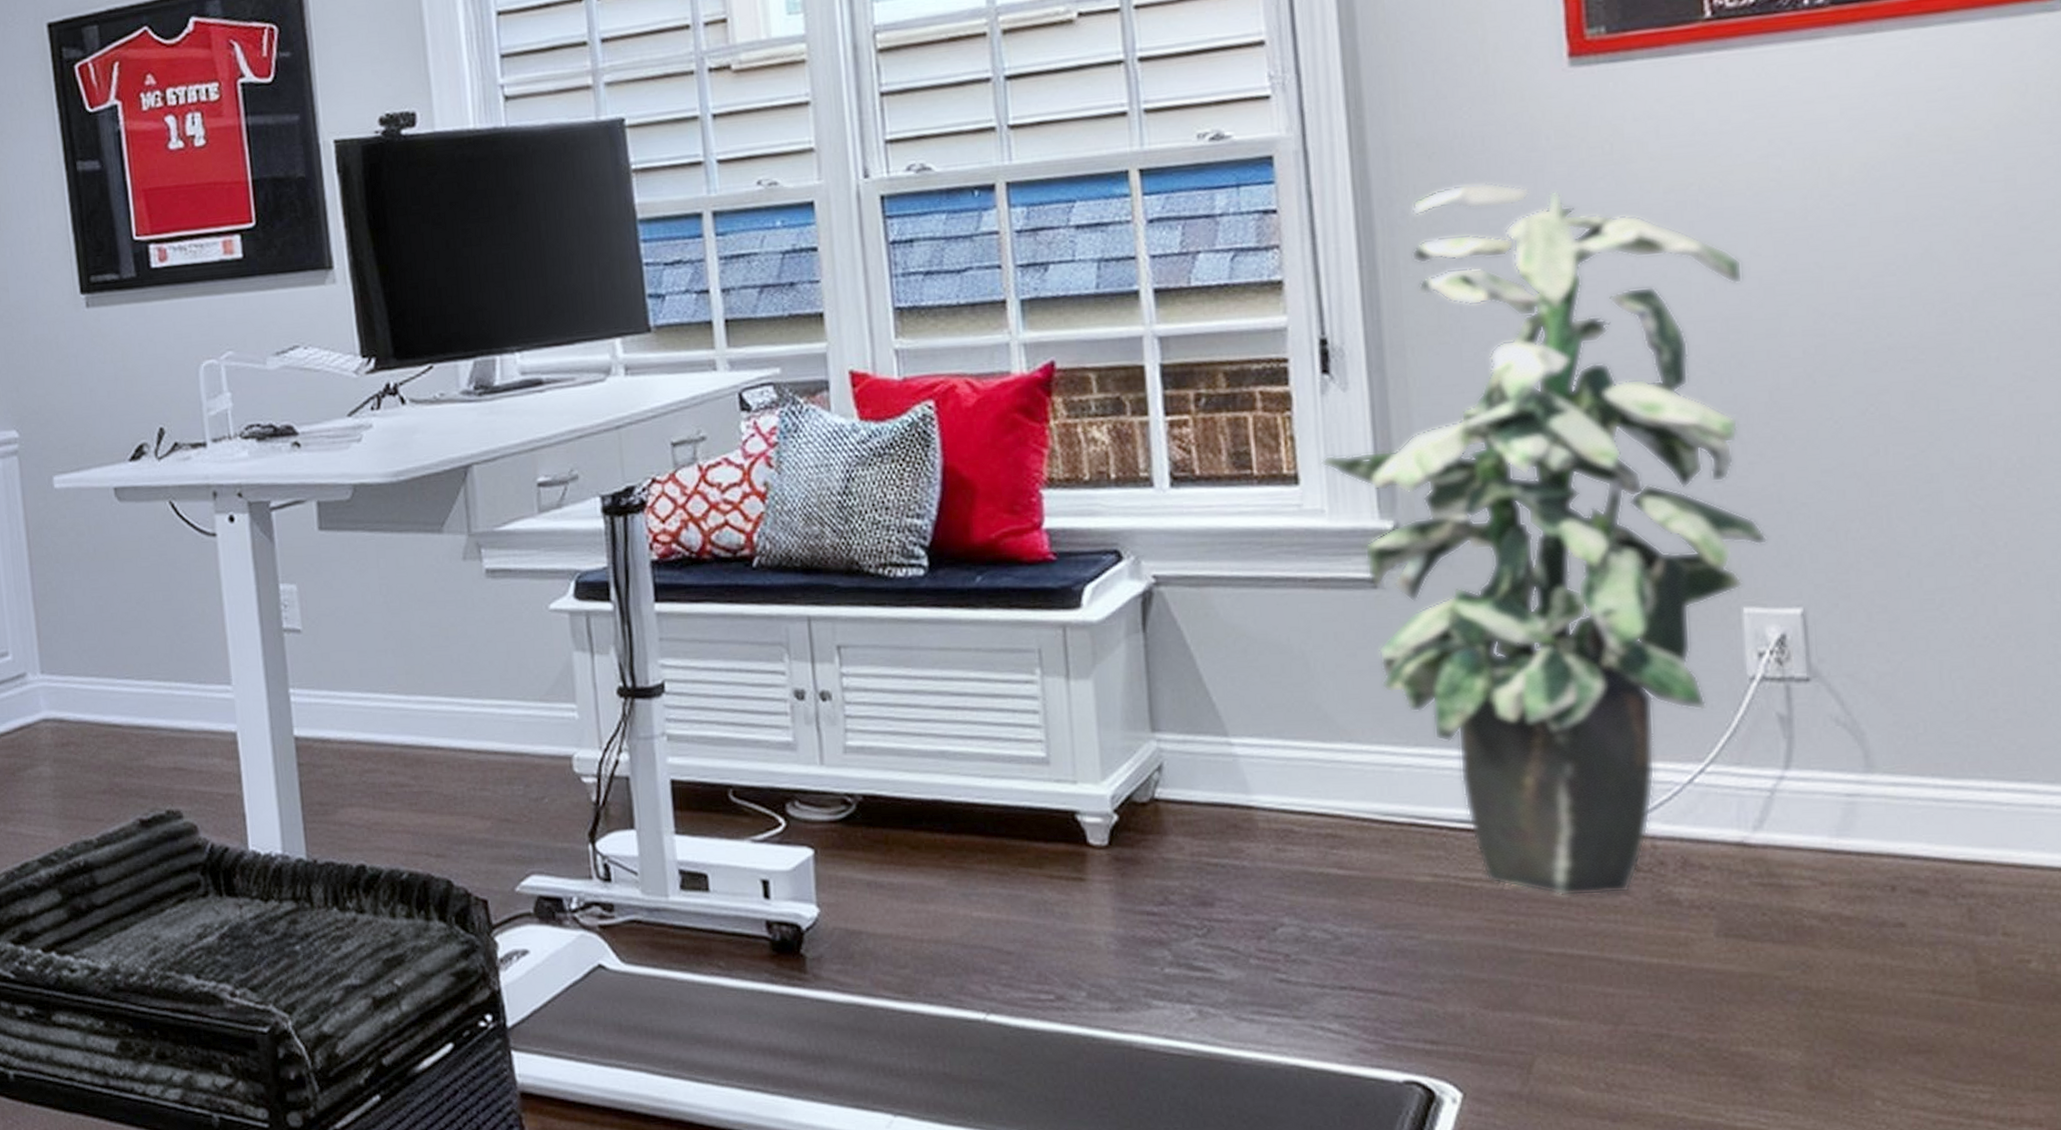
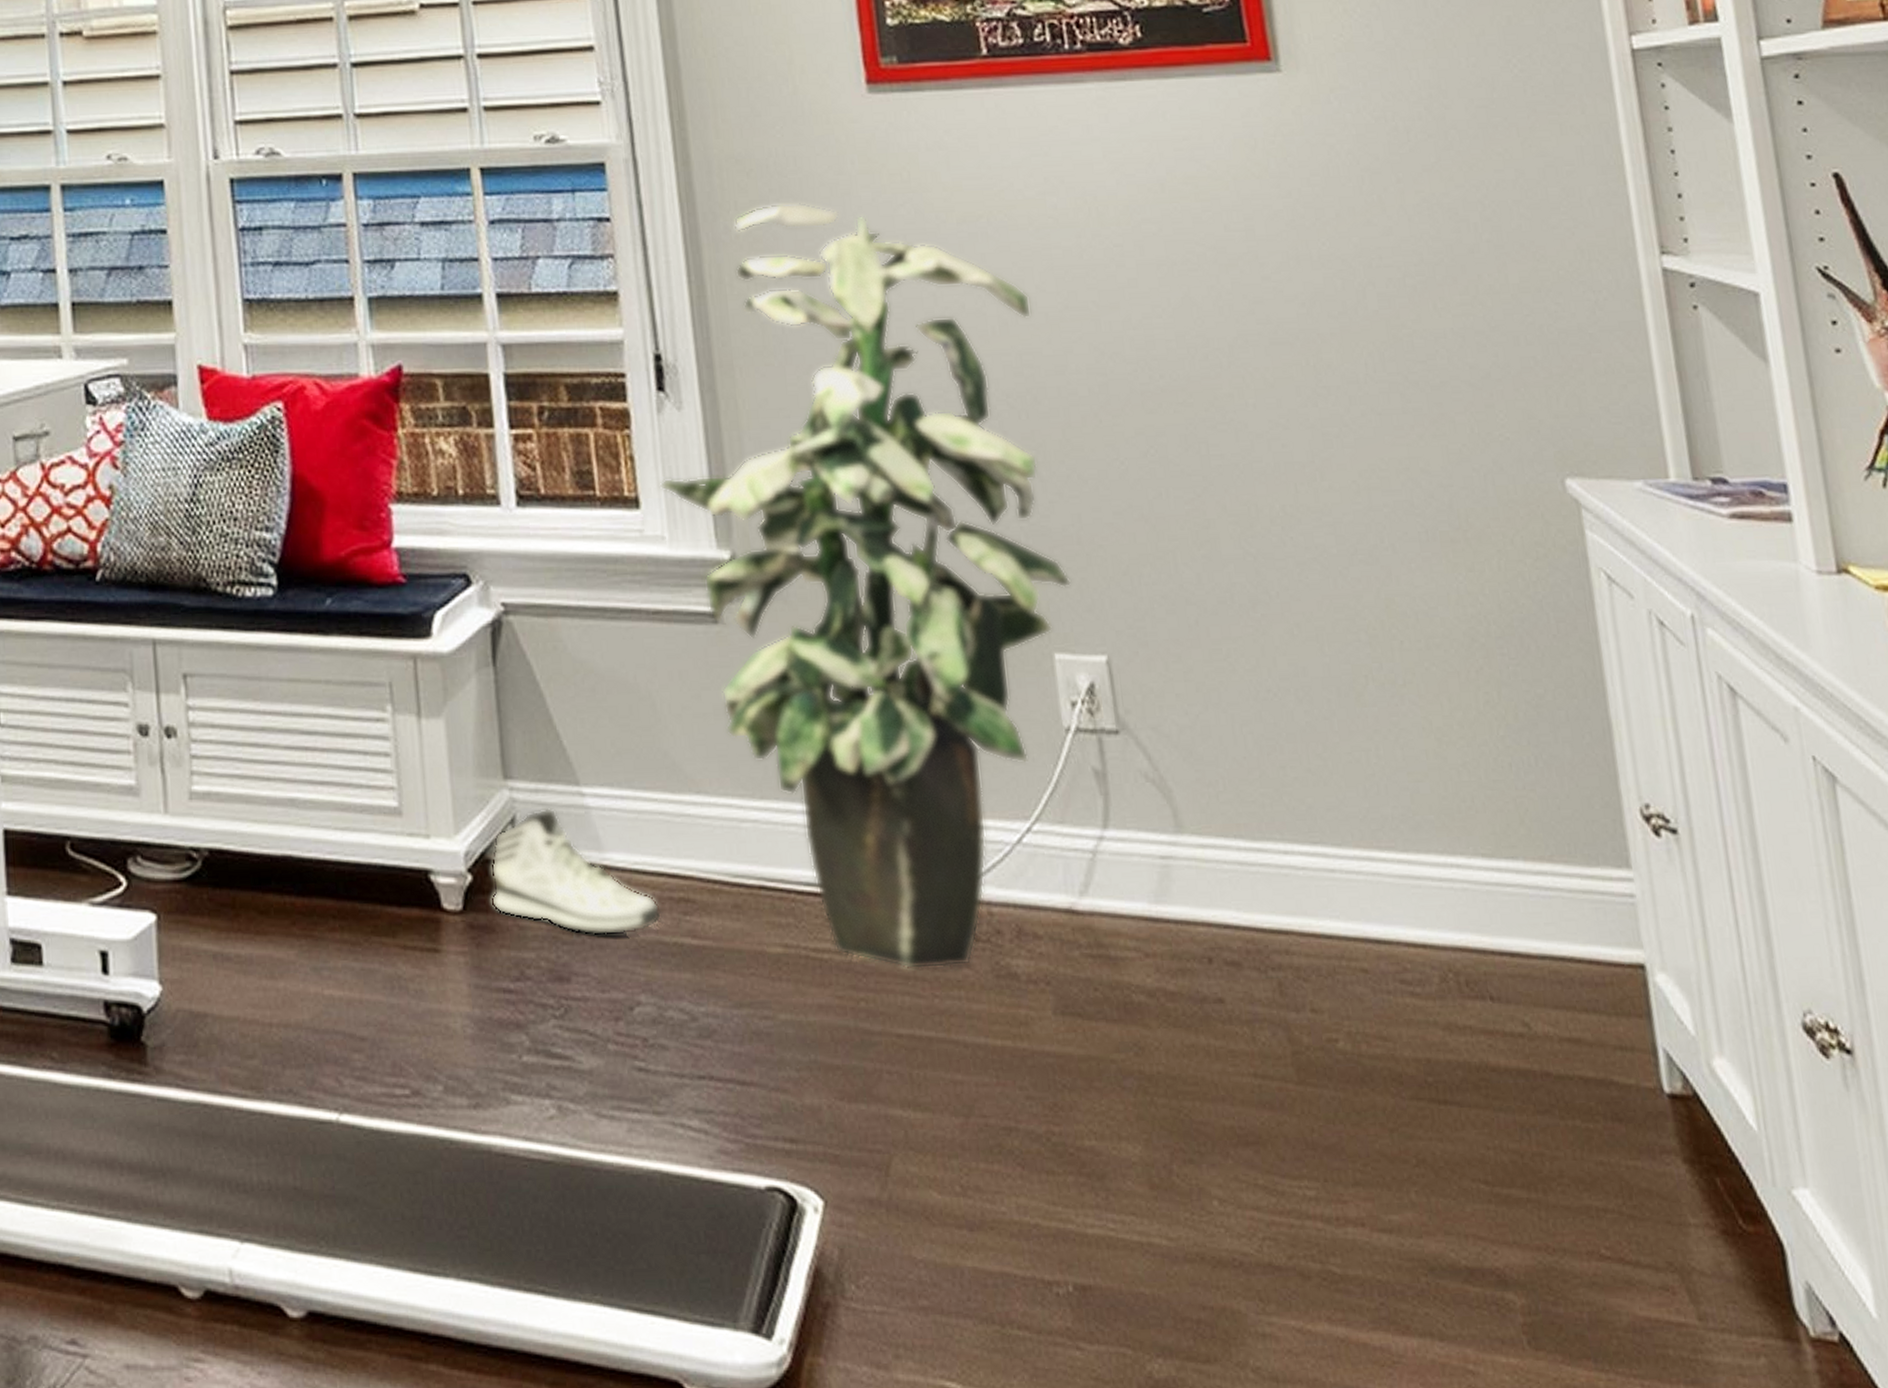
sneaker: none [1136,757,1309,867] -> present [491,808,662,936]

